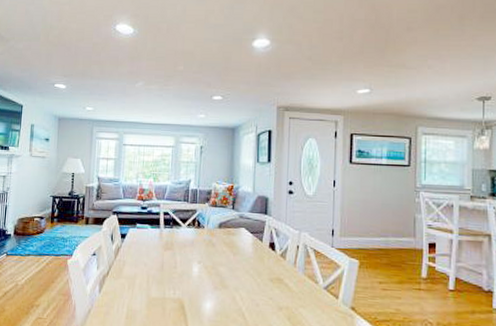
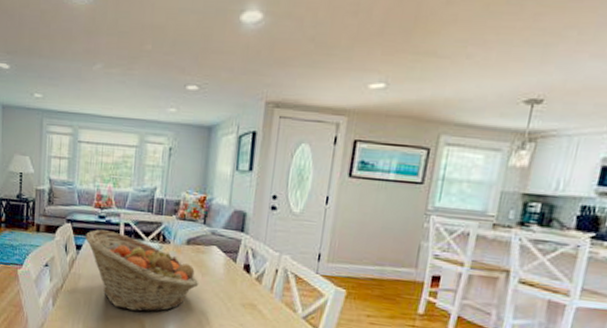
fruit basket: none [130,219,231,293] -> present [86,229,199,312]

